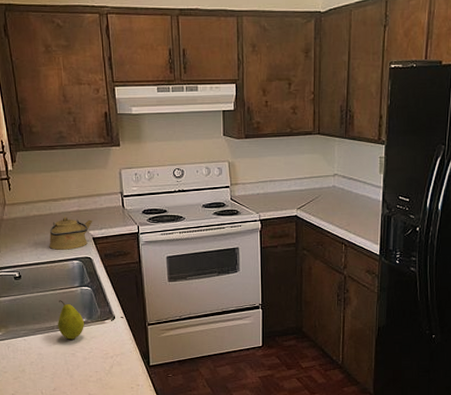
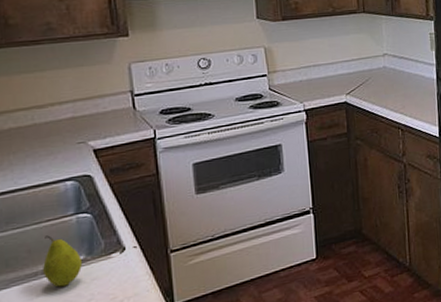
kettle: present [49,216,93,250] -> none [31,126,94,171]

